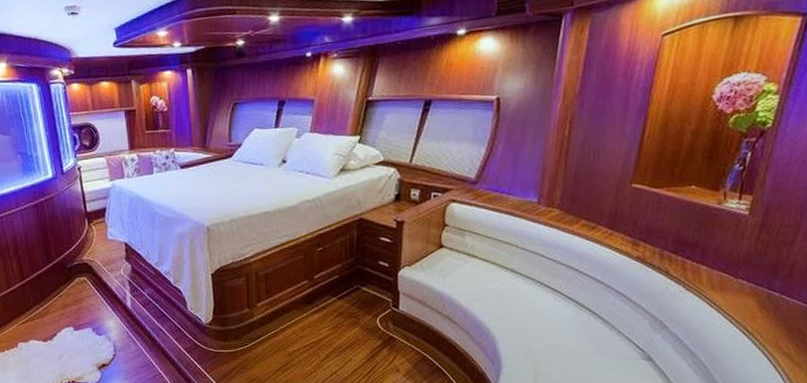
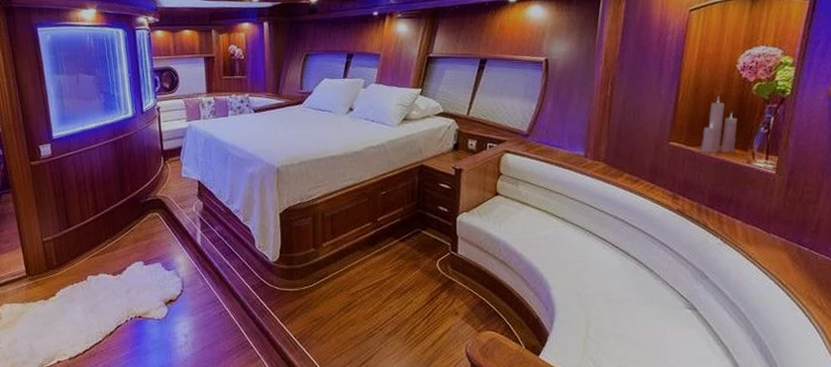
candle: none [665,132,710,196] -> present [700,97,738,154]

